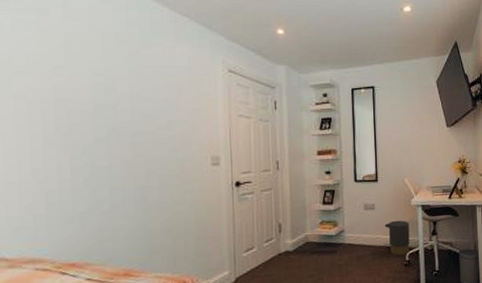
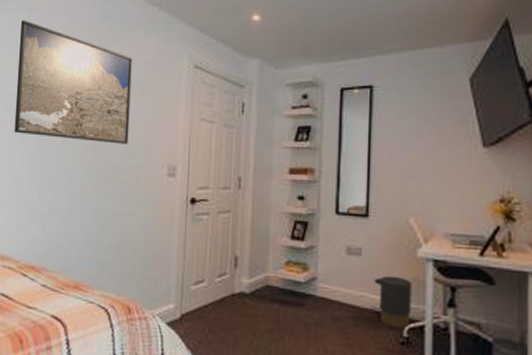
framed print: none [27,21,169,141] -> present [14,20,132,144]

